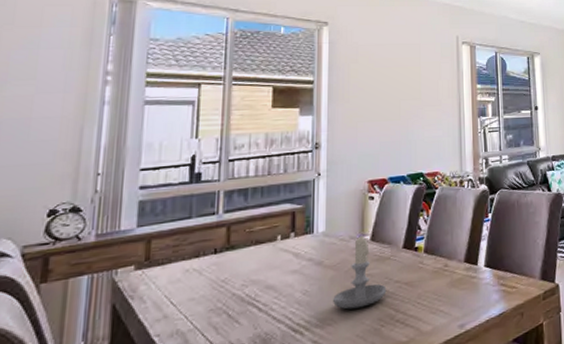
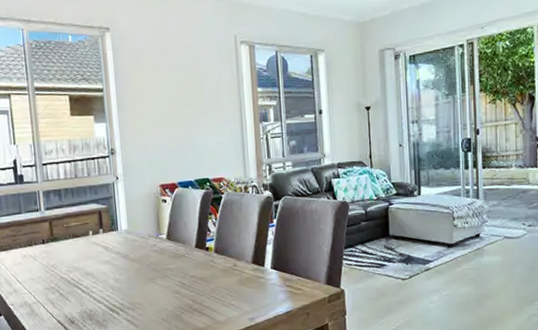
candle: present [333,235,387,310] -> none [140,234,184,297]

